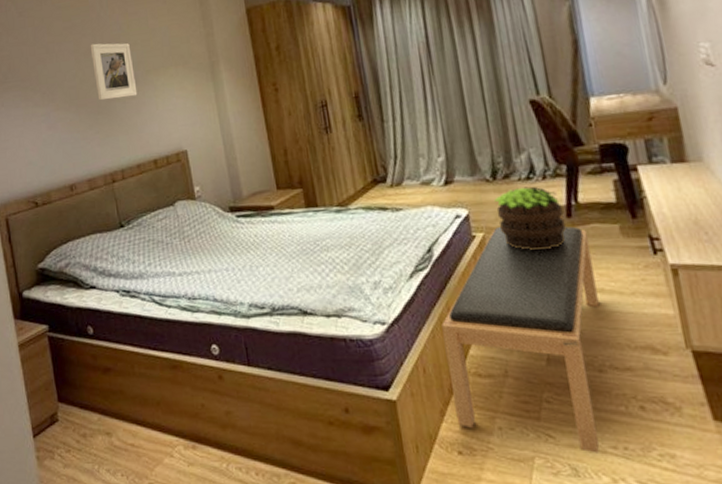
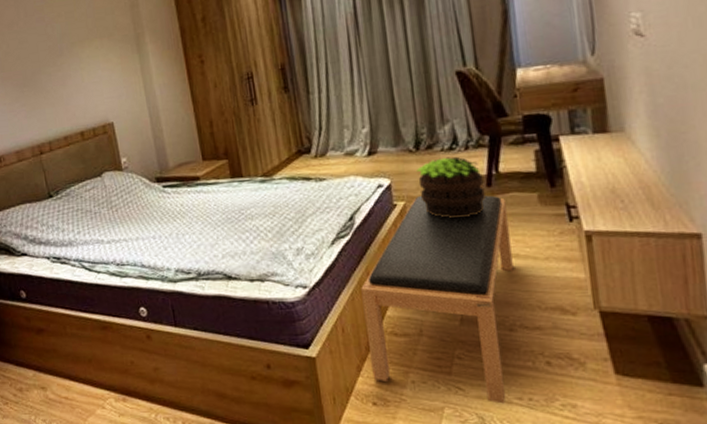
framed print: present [90,43,138,101] -> none [13,14,63,73]

